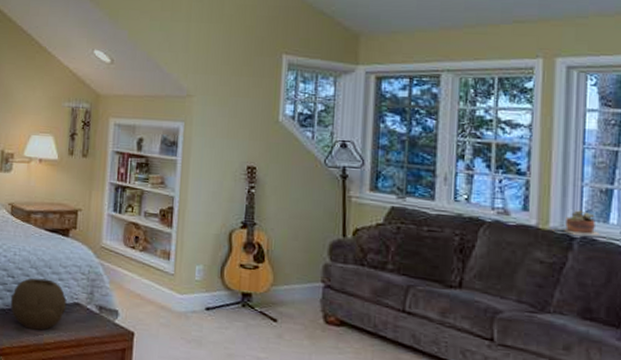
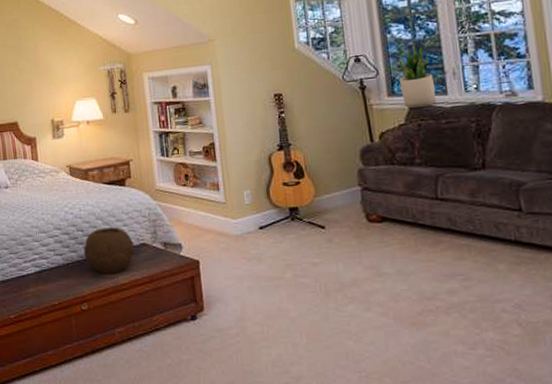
planter: none [384,142,422,210] -> present [398,46,436,109]

